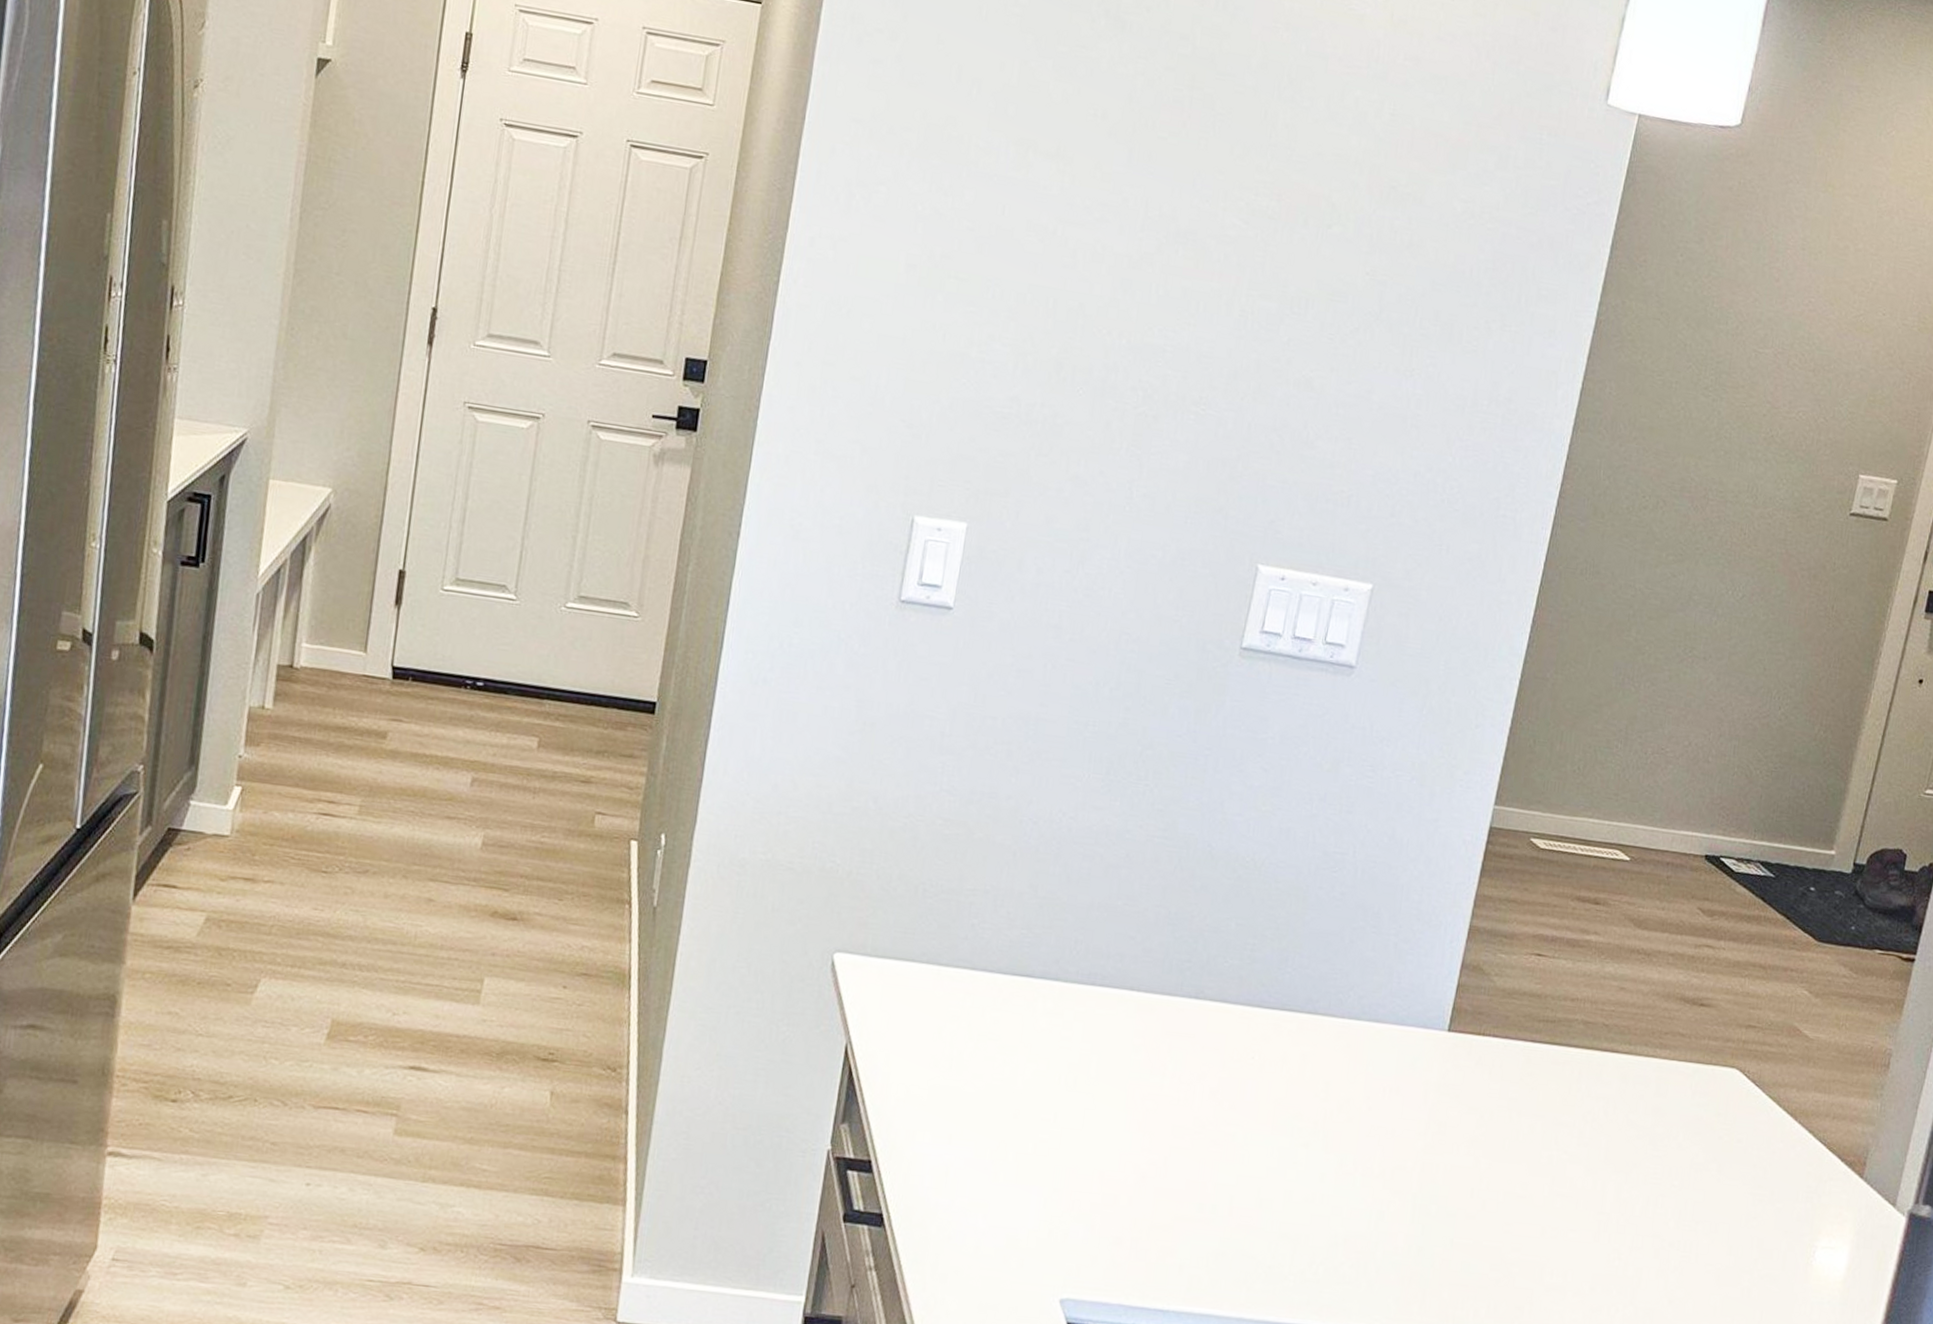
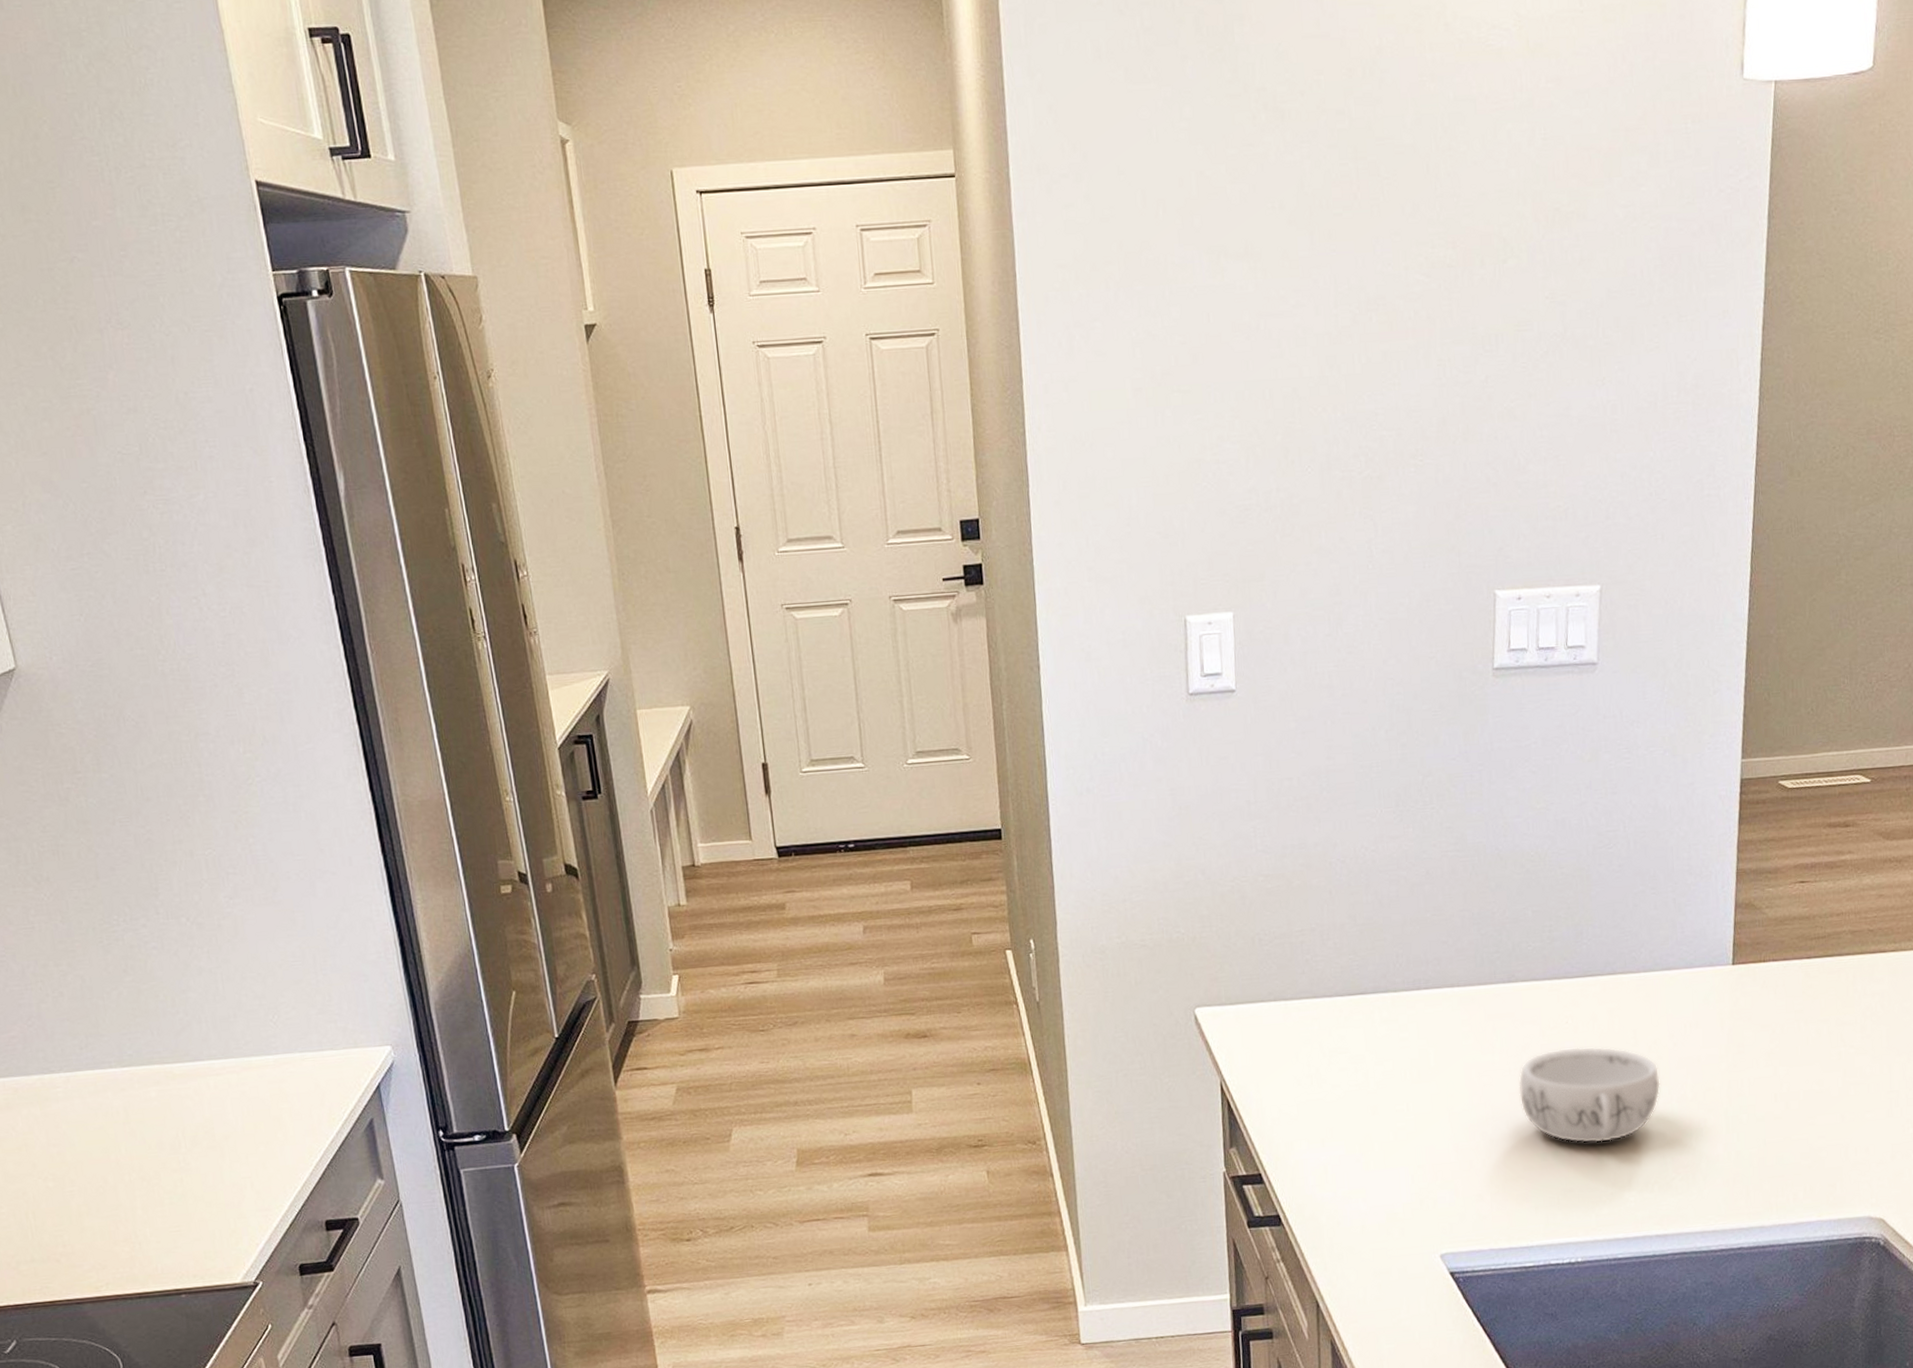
decorative bowl: none [1184,1086,1347,1206] -> present [1518,1046,1661,1144]

